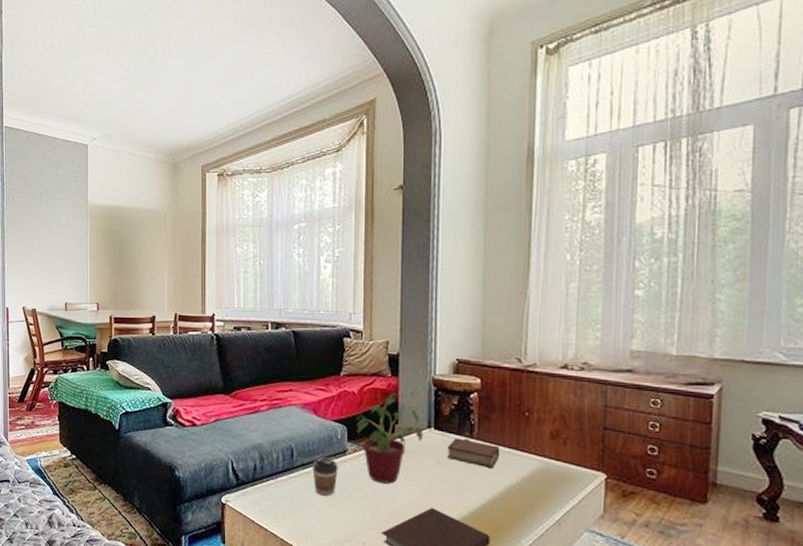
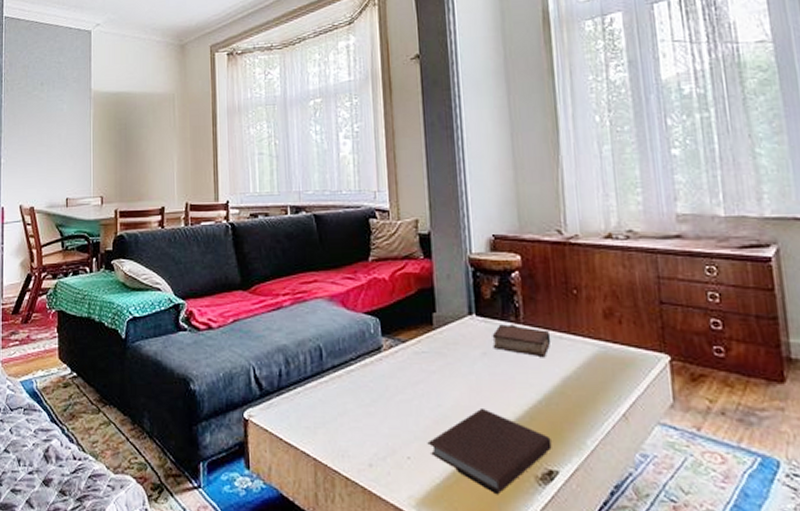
coffee cup: present [312,457,338,496] -> none [344,357,374,402]
potted plant: present [356,393,423,484] -> none [389,277,465,383]

